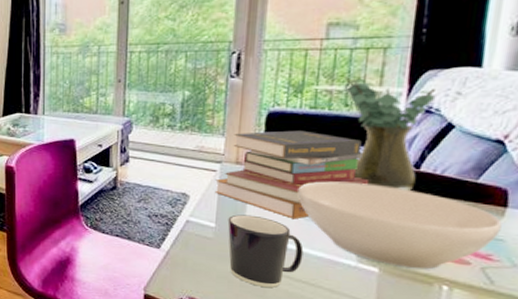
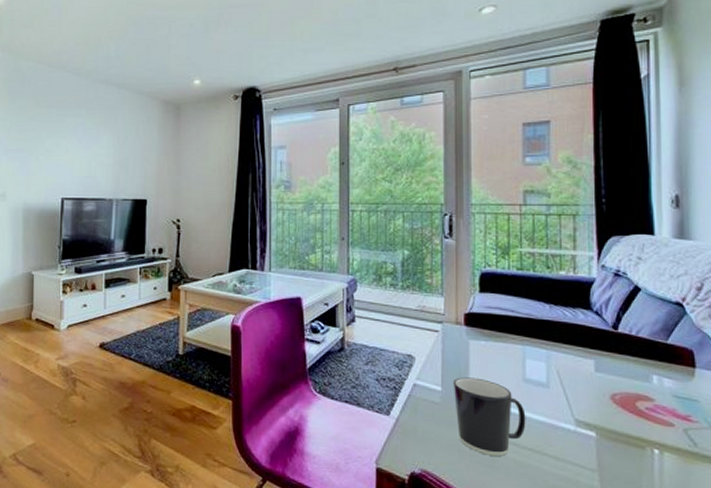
books: present [214,130,370,219] -> none [438,291,577,382]
bowl: present [297,181,502,269] -> none [515,342,694,432]
vase: present [343,77,436,192] -> none [544,240,622,353]

